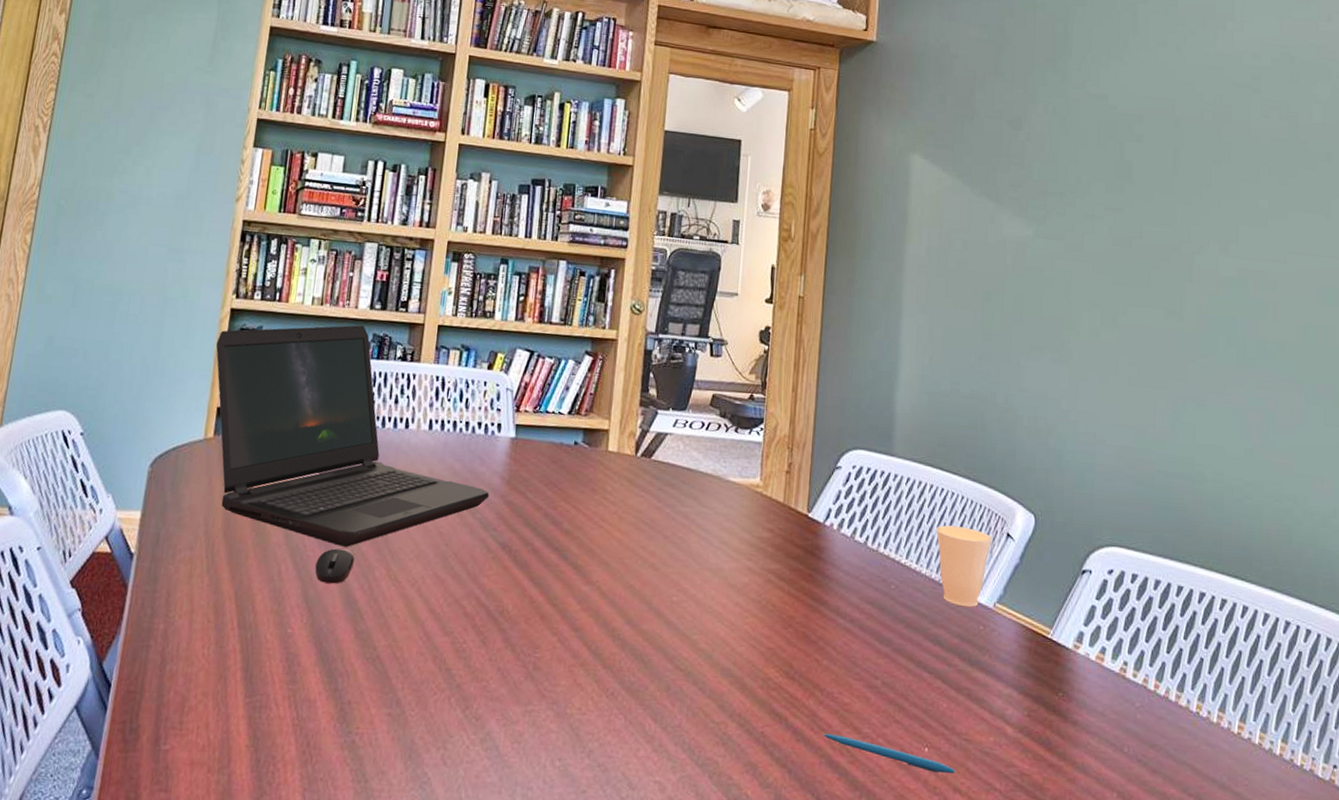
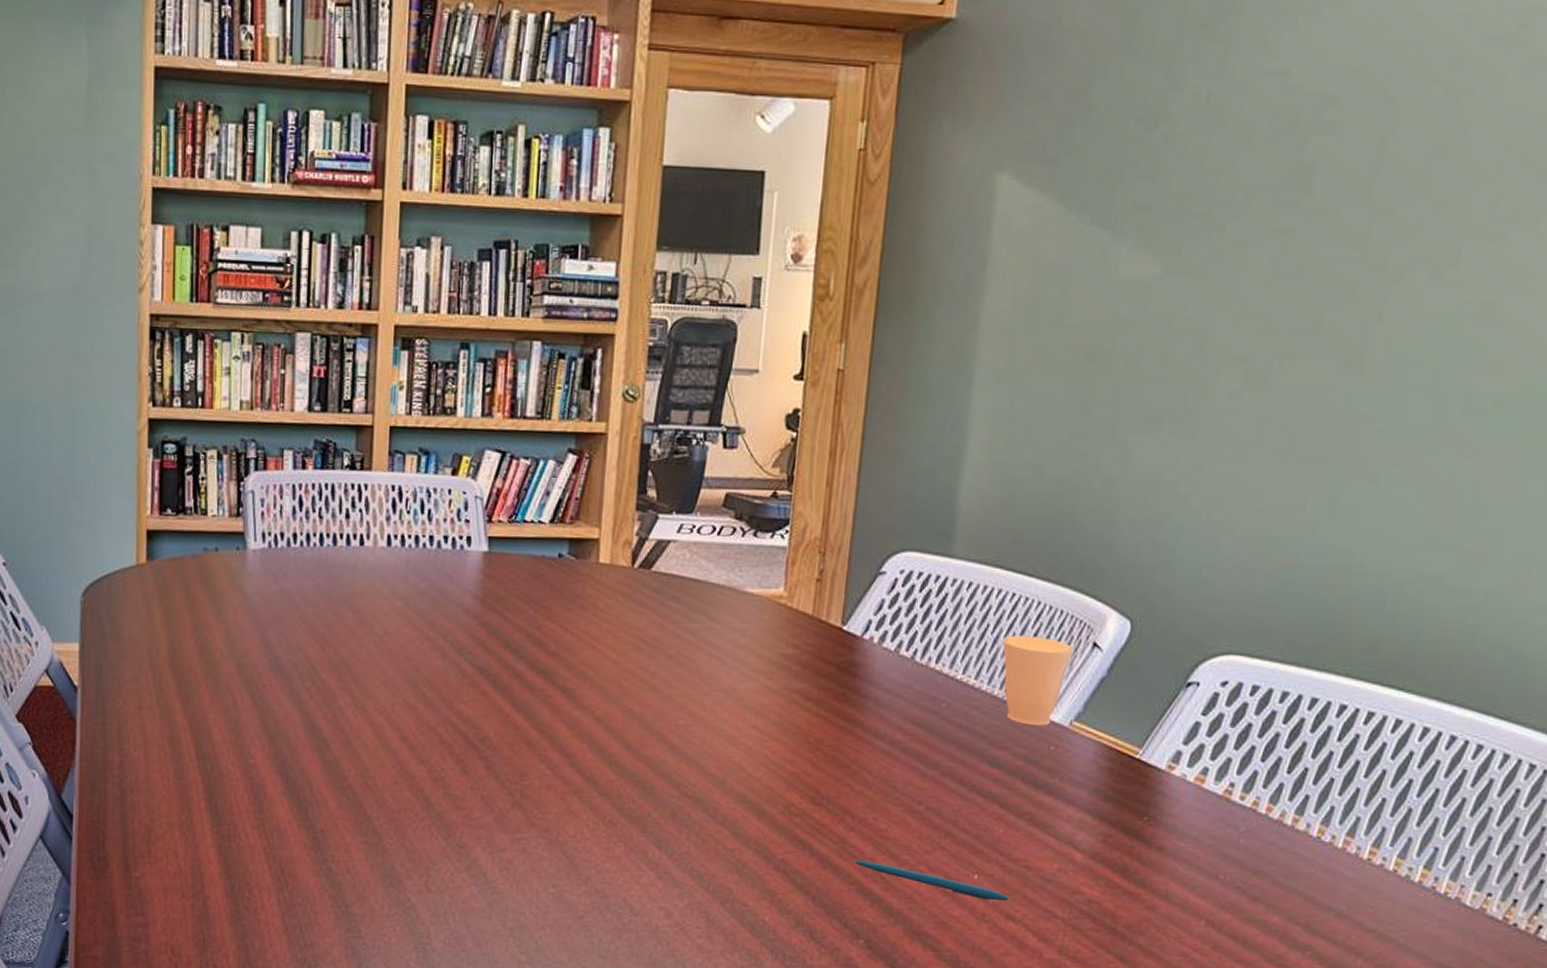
laptop computer: present [216,325,489,547] -> none [136,430,461,675]
computer mouse: present [315,548,355,584] -> none [272,677,315,714]

